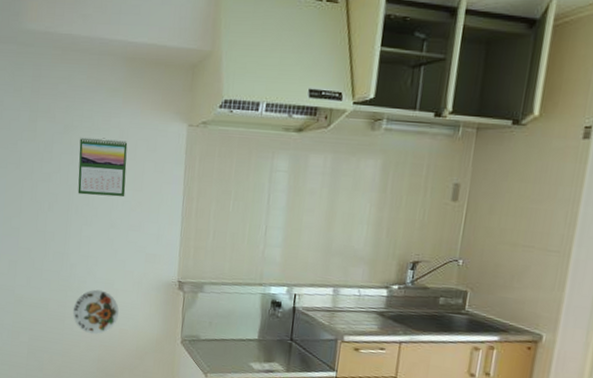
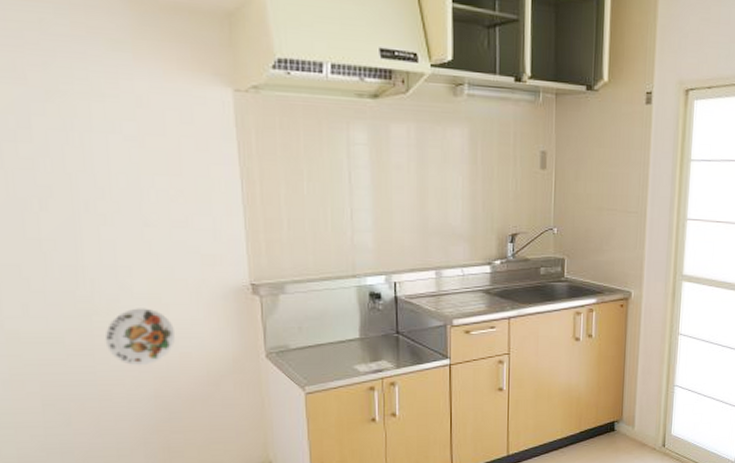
calendar: present [78,137,128,197] -> none [74,106,158,186]

